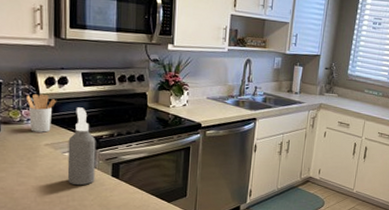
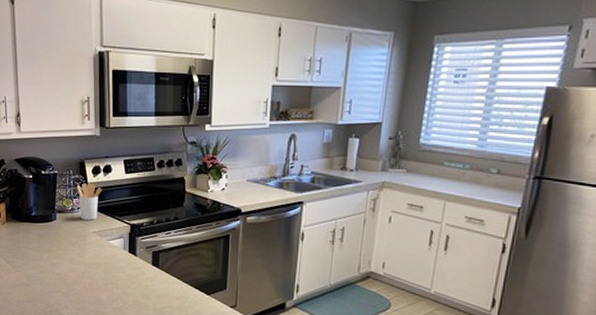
spray bottle: present [67,107,96,186] -> none [112,195,137,274]

